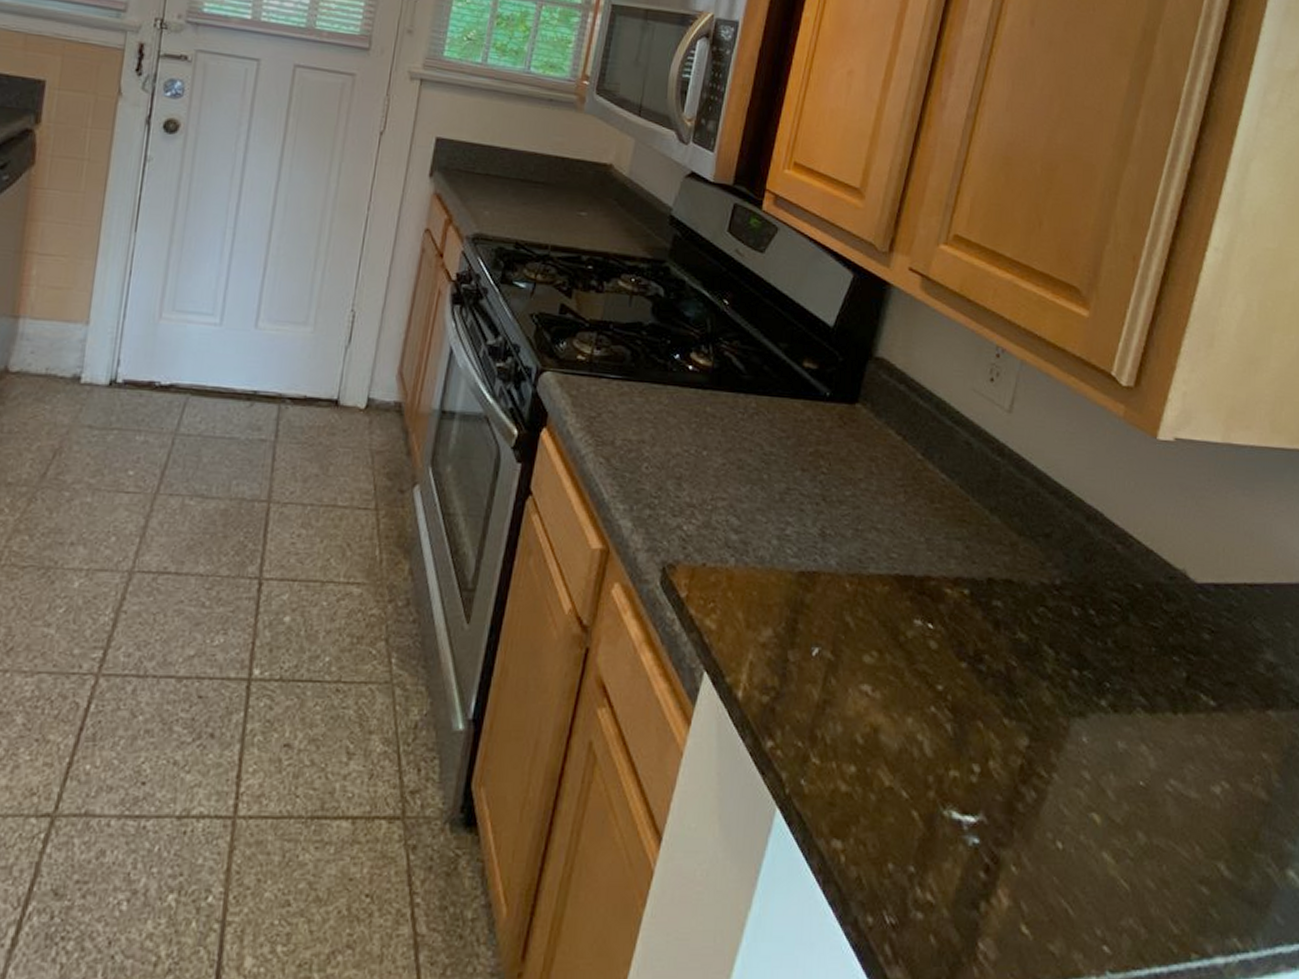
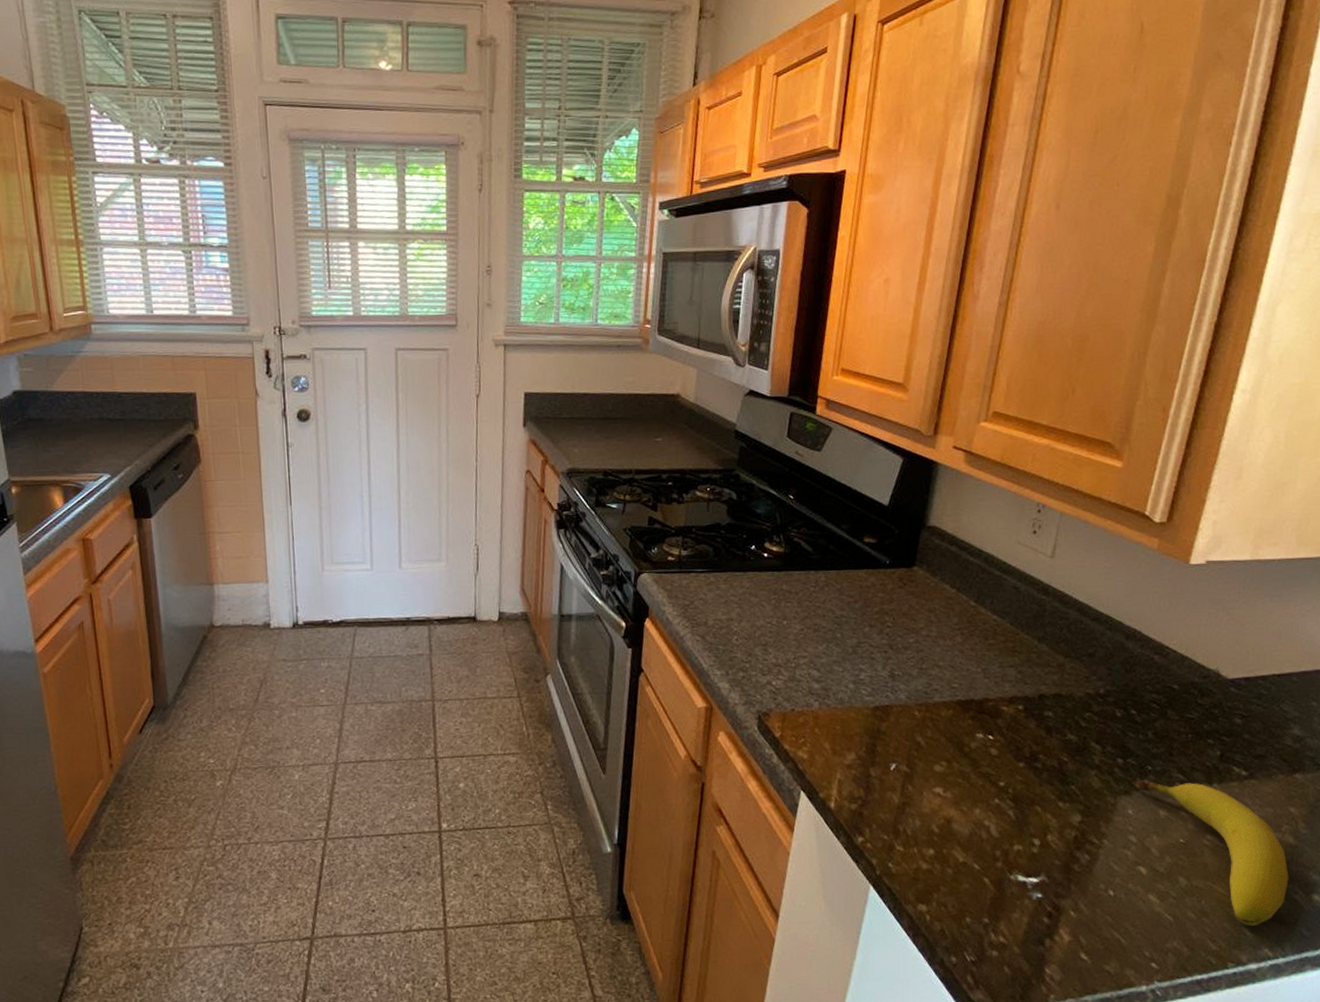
fruit: none [1087,700,1261,905] -> present [1132,780,1289,926]

